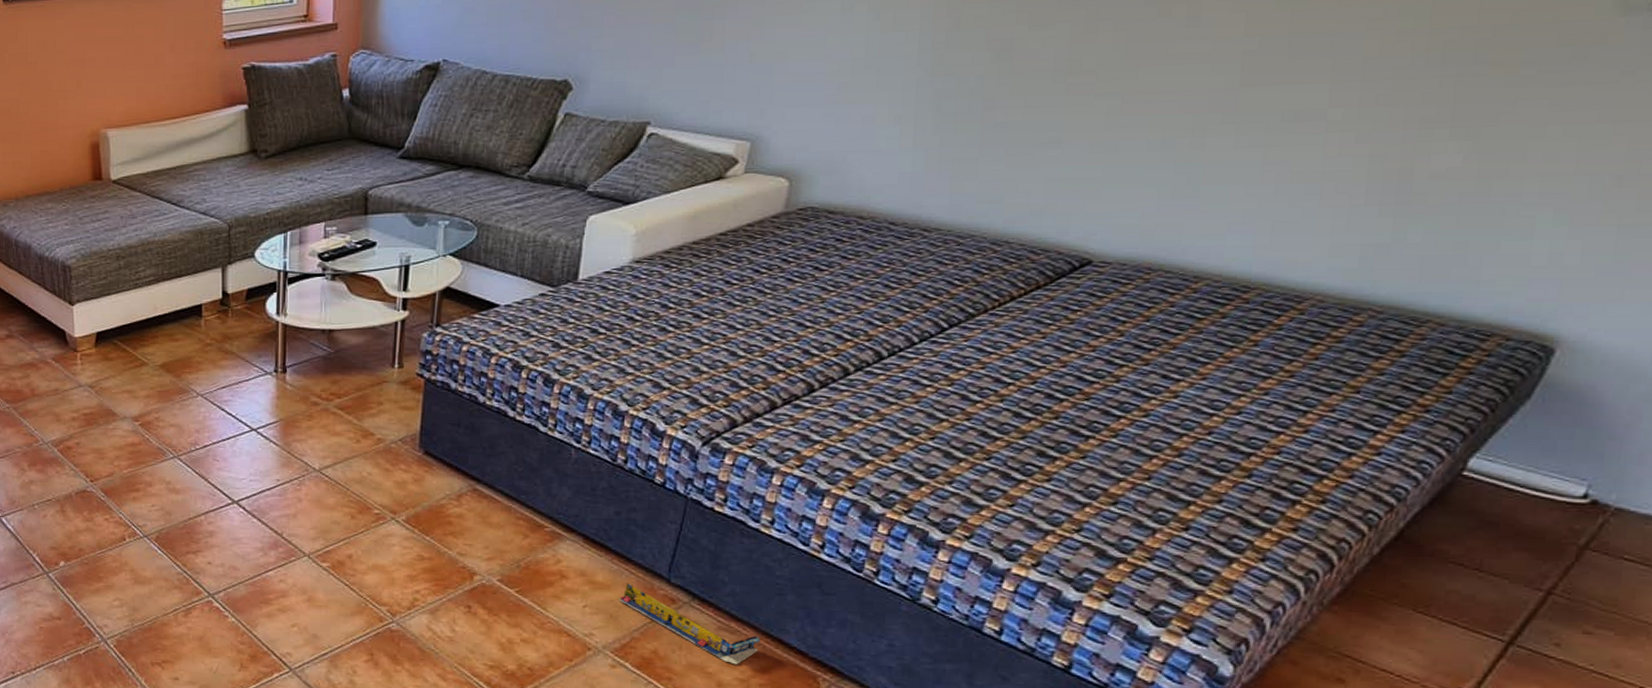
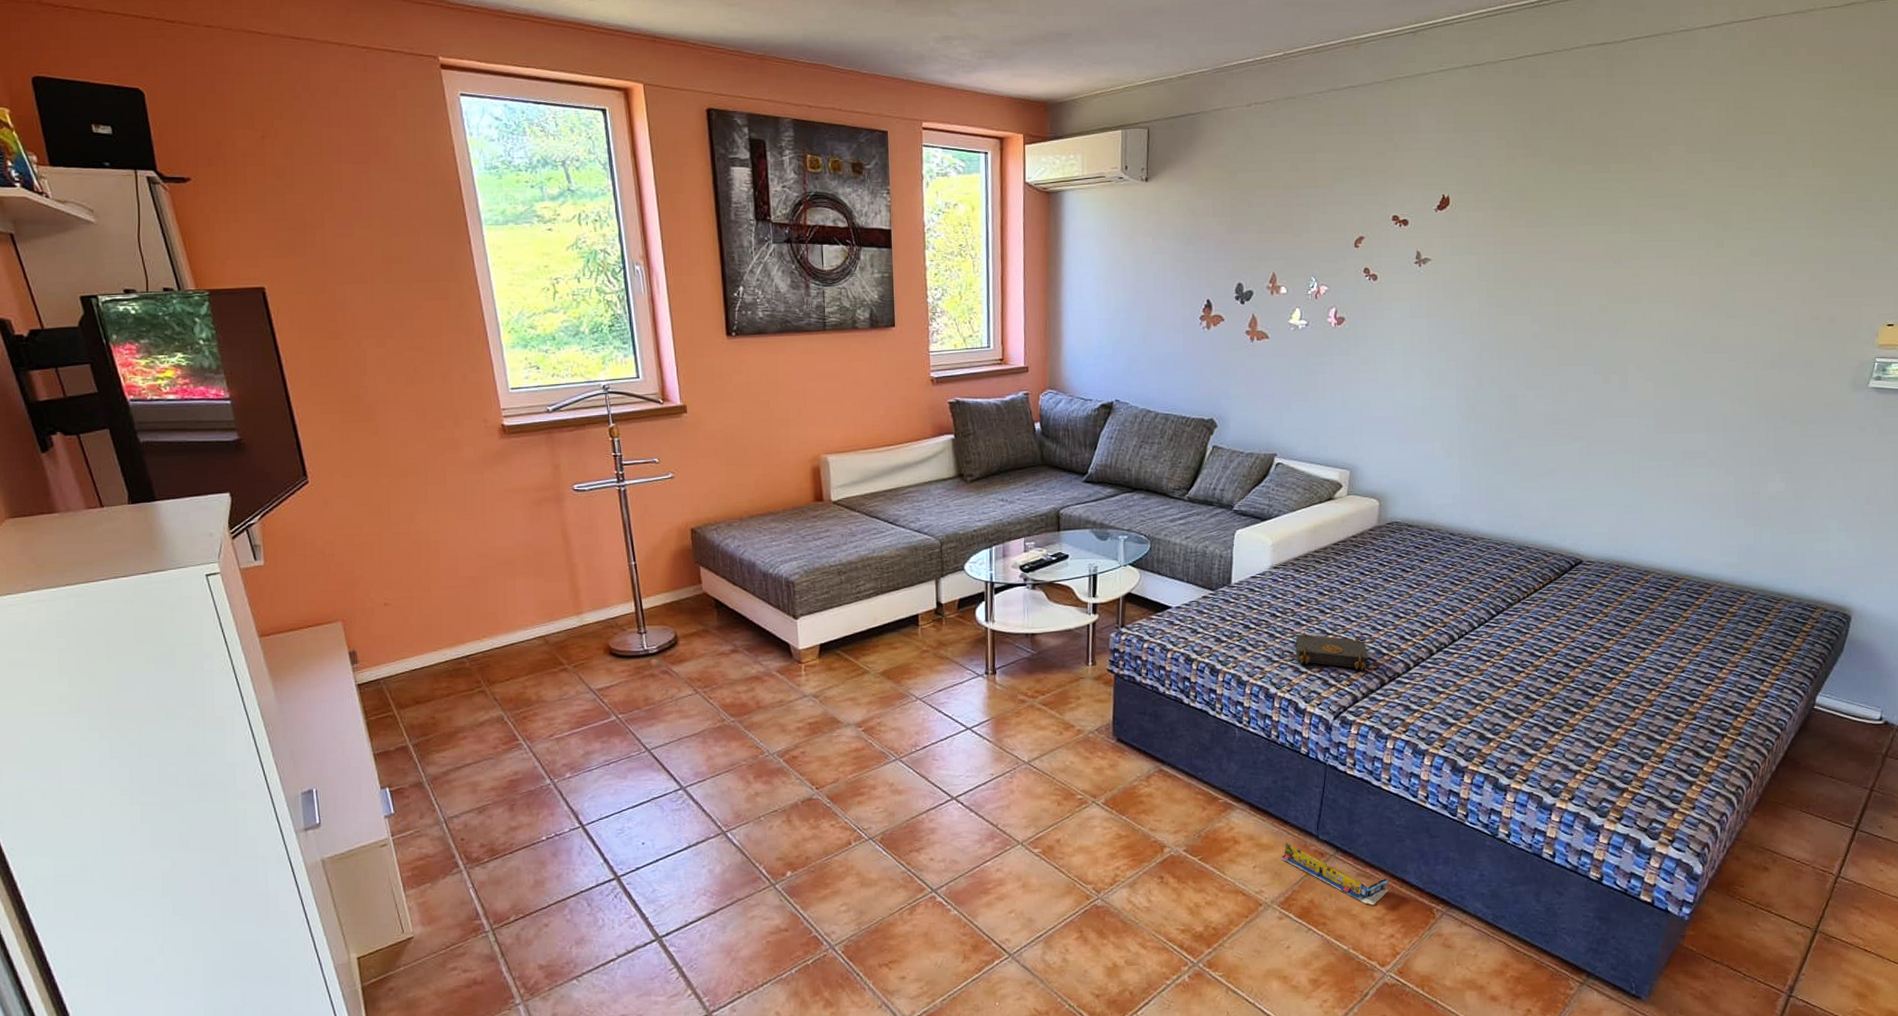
book: none [657,340,756,389] -> present [1295,632,1368,670]

